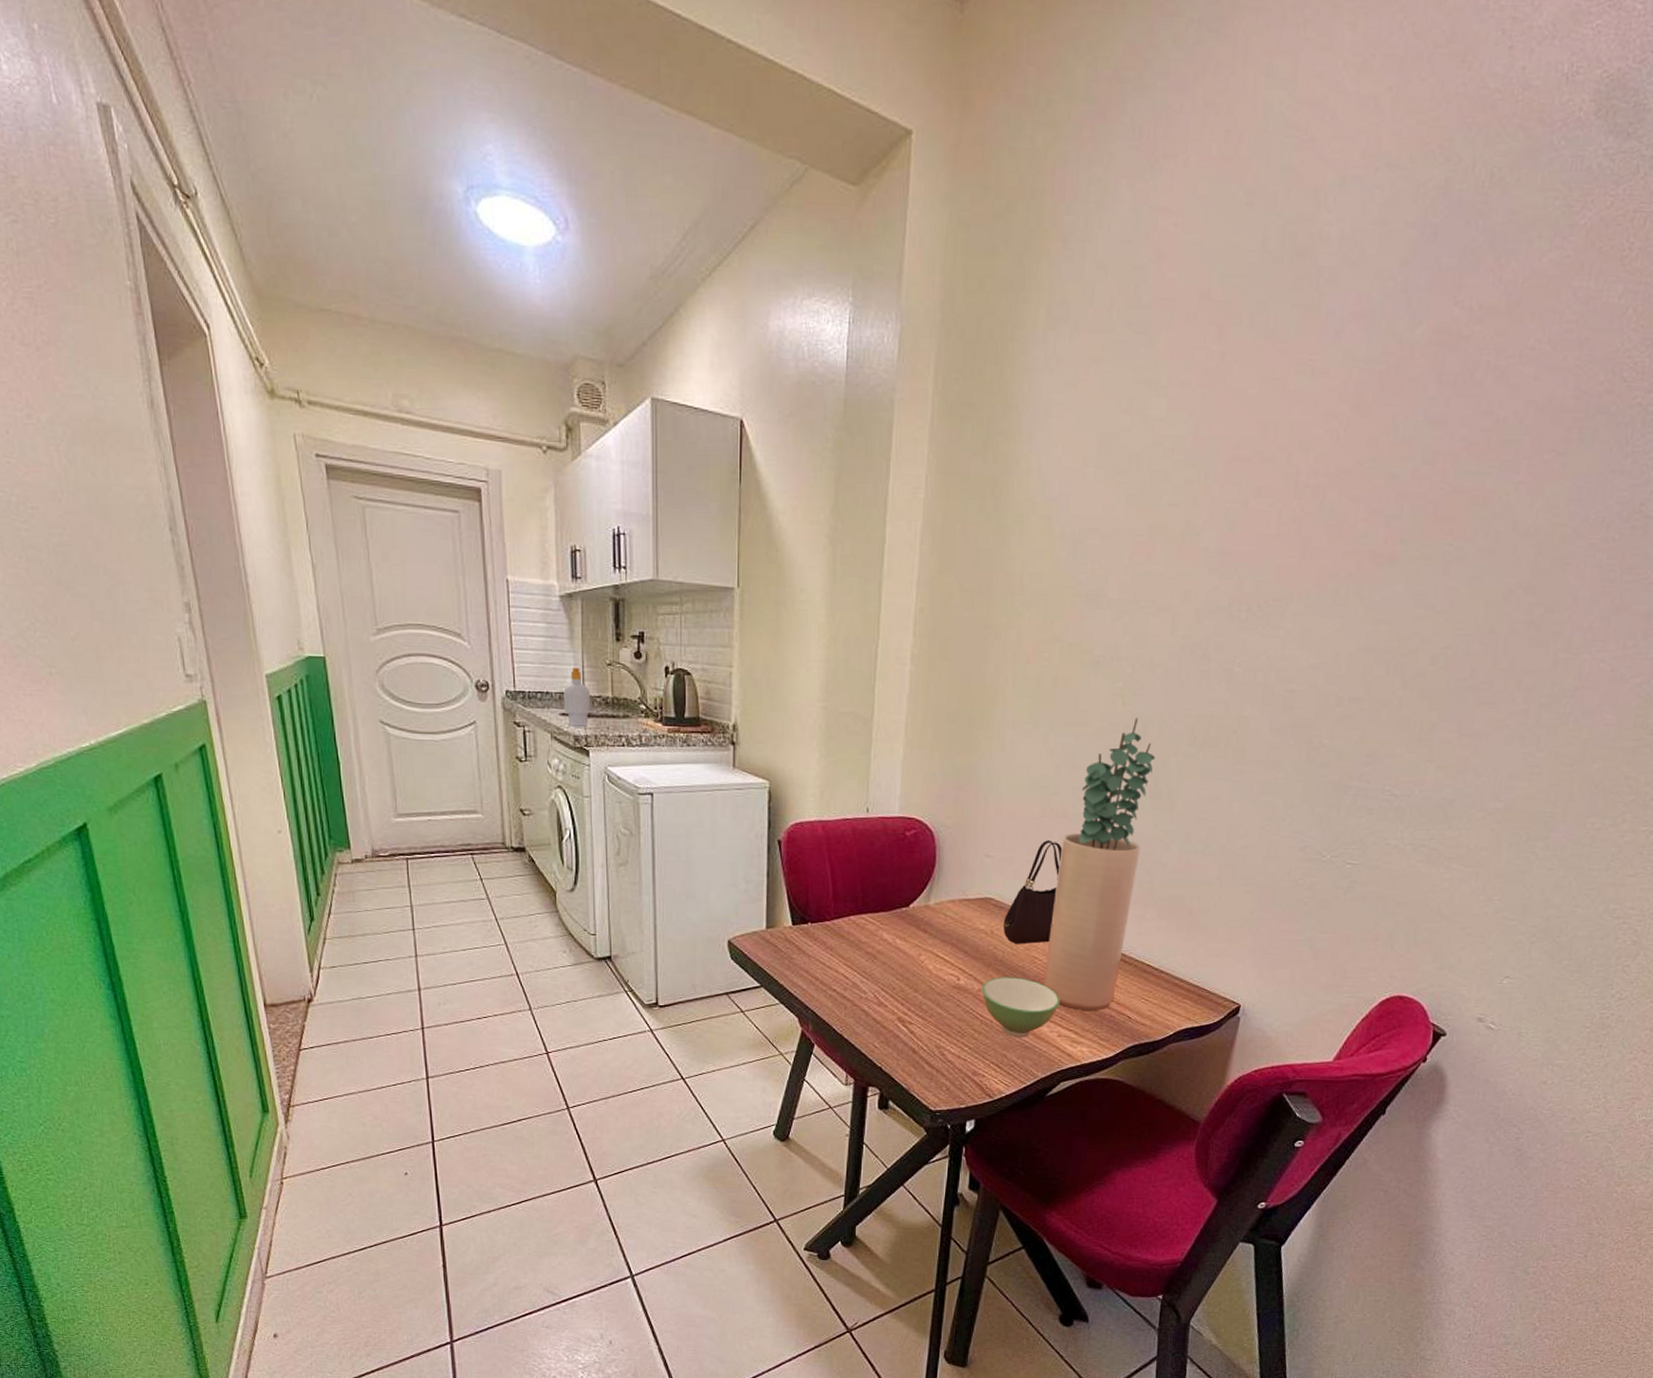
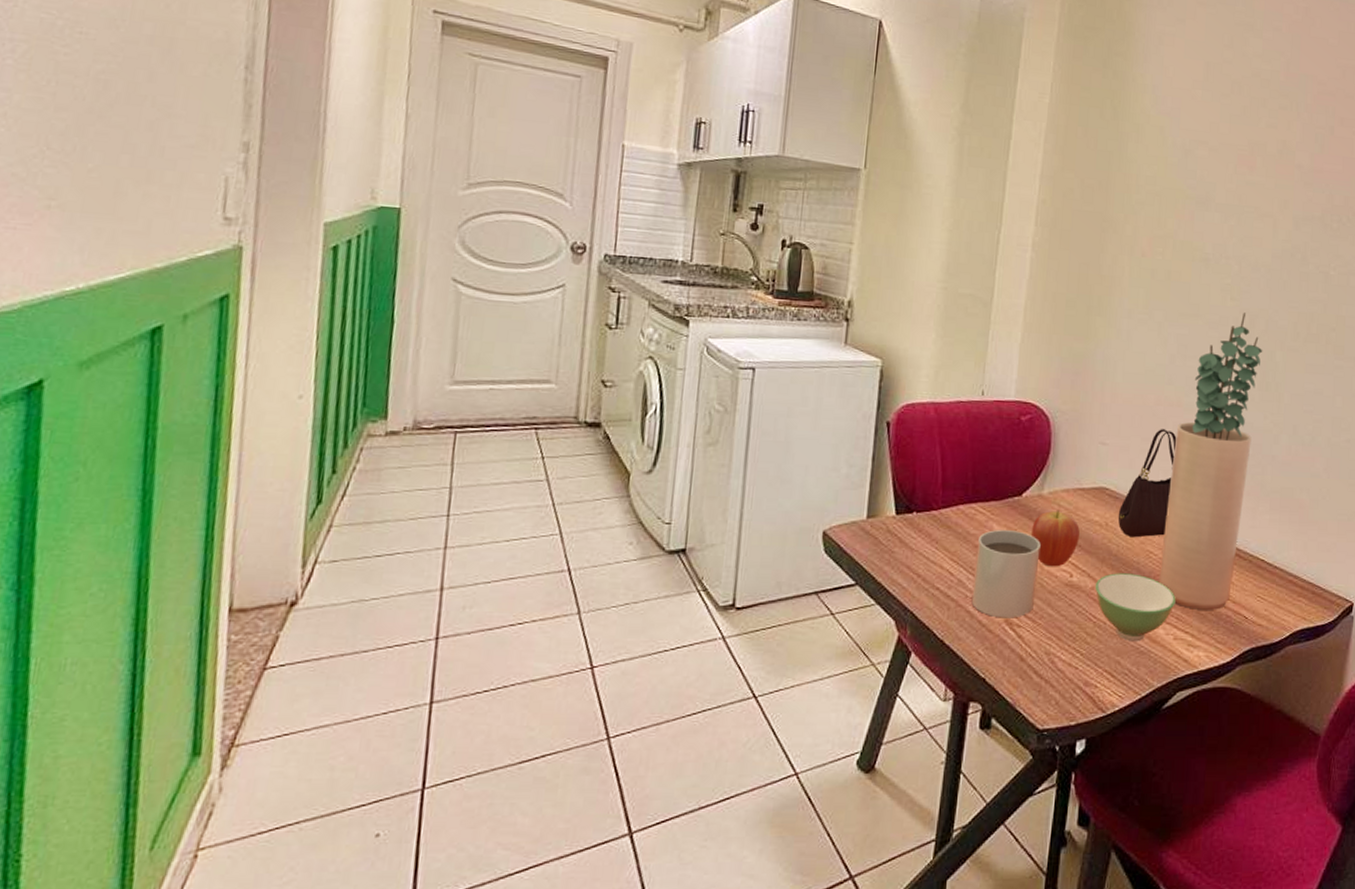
soap bottle: present [563,667,591,726] -> none [667,235,699,295]
mug: none [866,938,929,1016] -> present [971,530,1041,618]
fruit: none [920,919,966,971] -> present [1032,510,1080,567]

